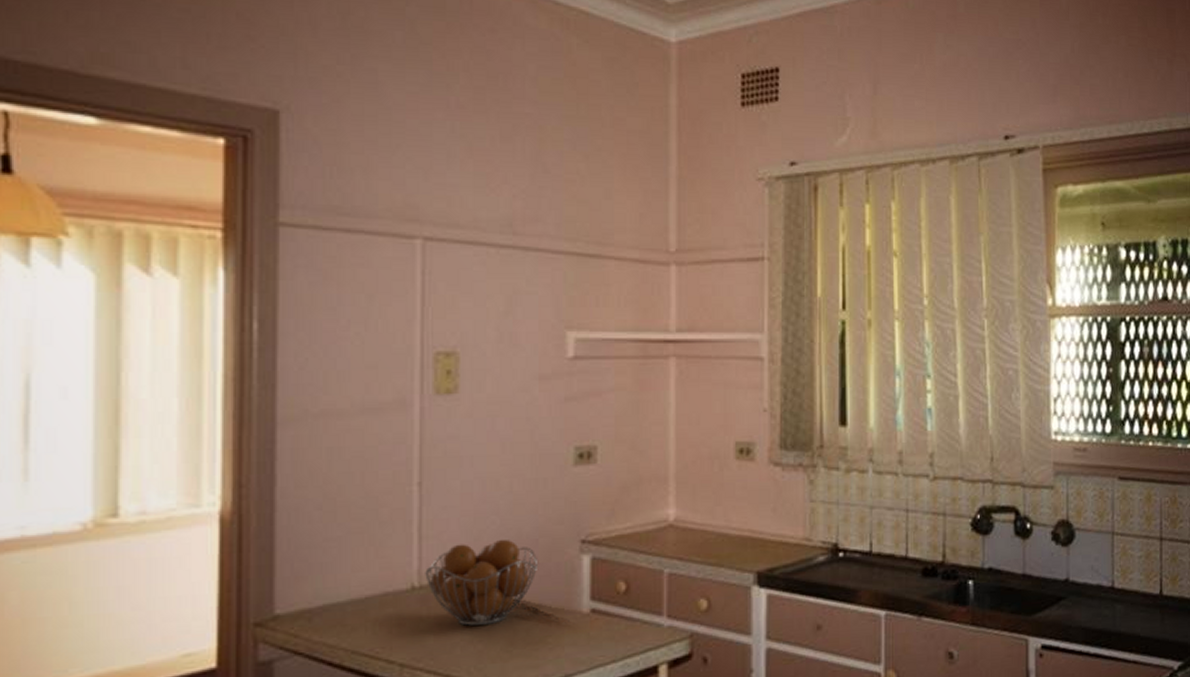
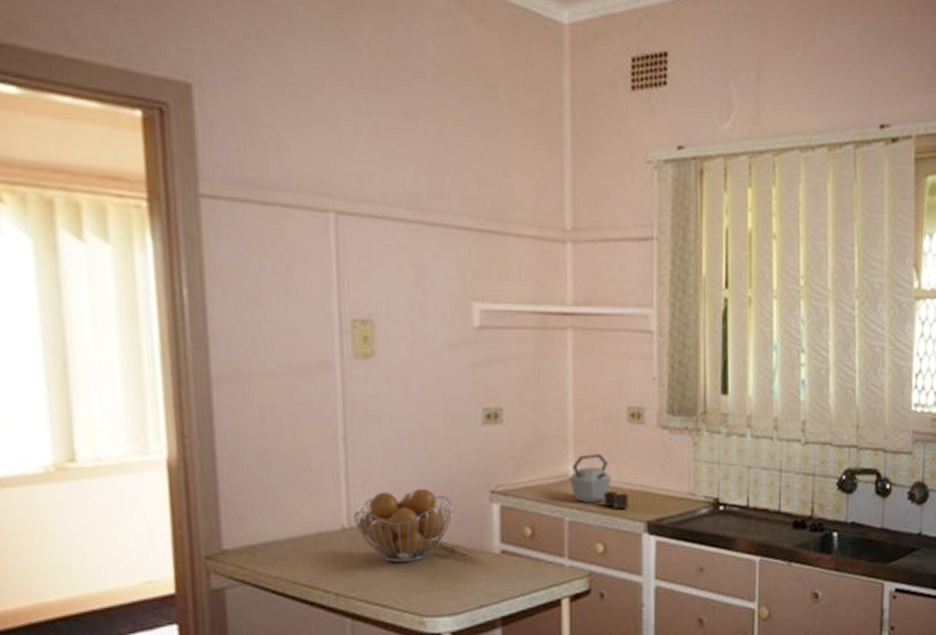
kettle: none [669,495,736,559] -> present [568,454,628,509]

